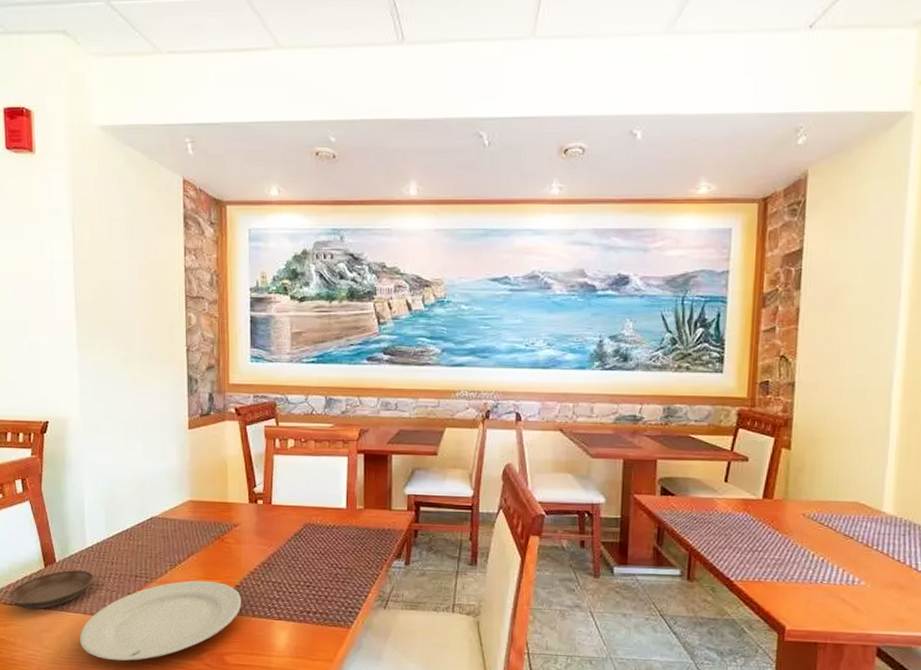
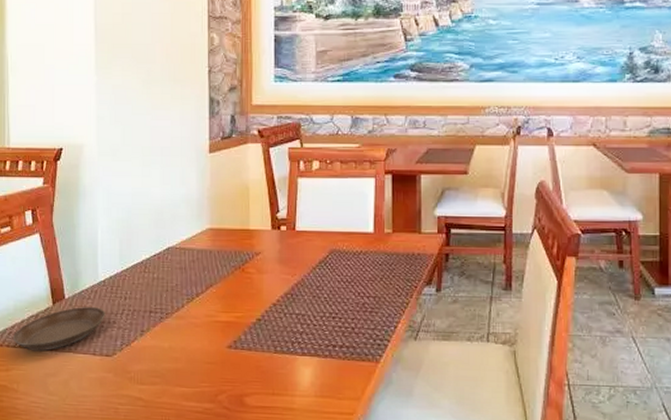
plate: present [79,580,242,661] -> none [87,315,263,407]

